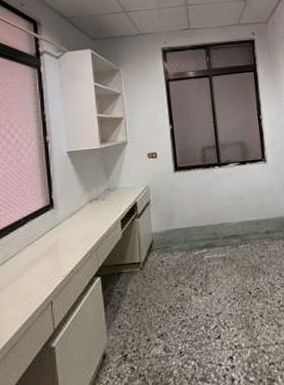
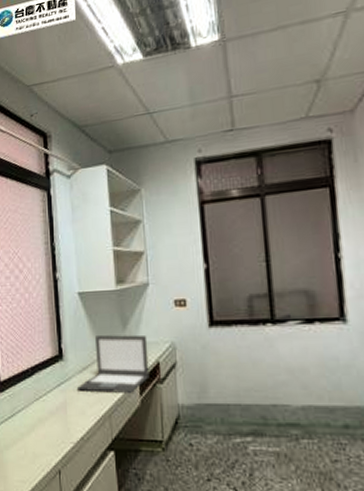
laptop: none [66,182,129,233] -> present [76,334,150,393]

